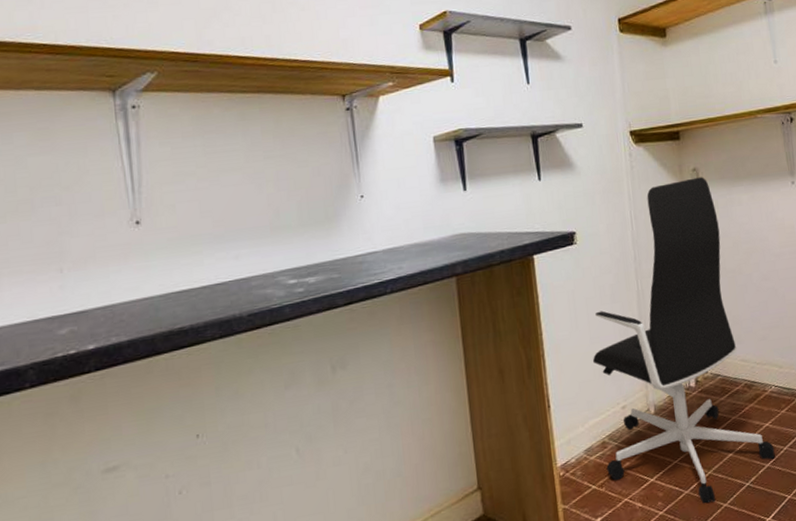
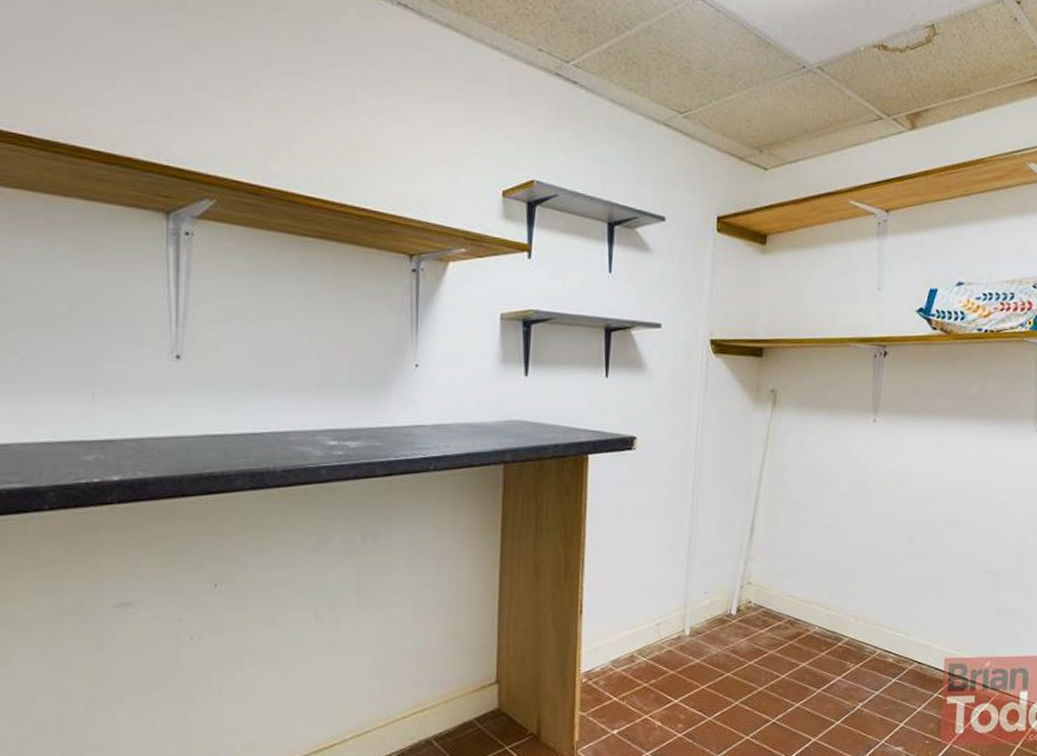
office chair: present [592,177,775,504] -> none [631,399,807,733]

